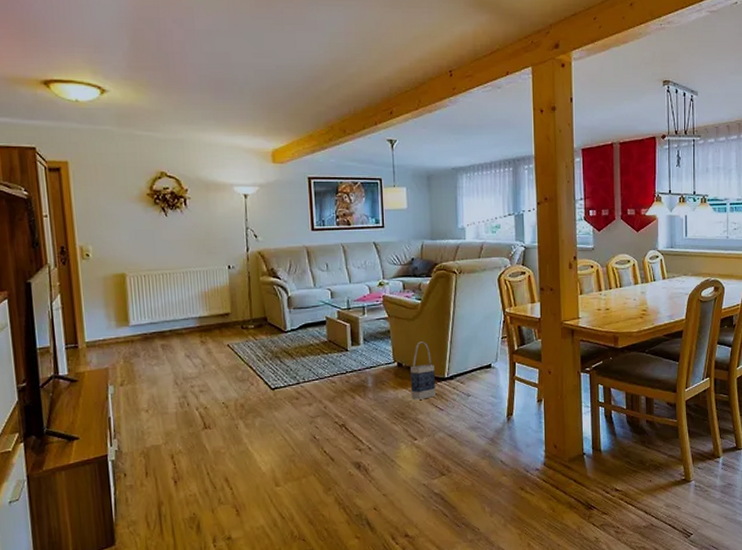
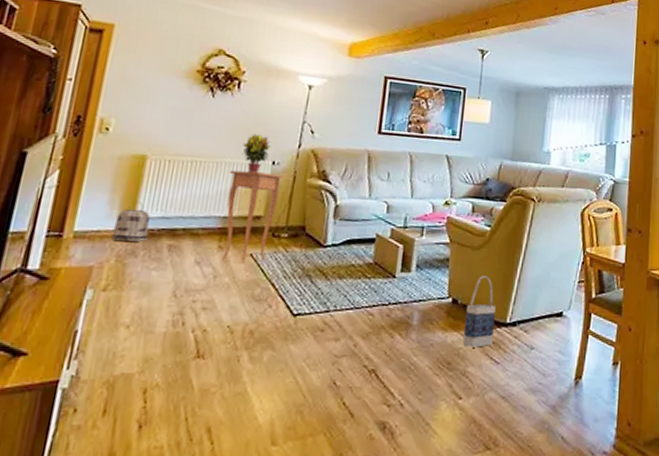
basket: none [115,312,144,345] -> present [111,200,150,242]
side table: none [195,276,241,353] -> present [221,170,284,263]
potted plant: none [200,244,225,278] -> present [241,133,271,174]

